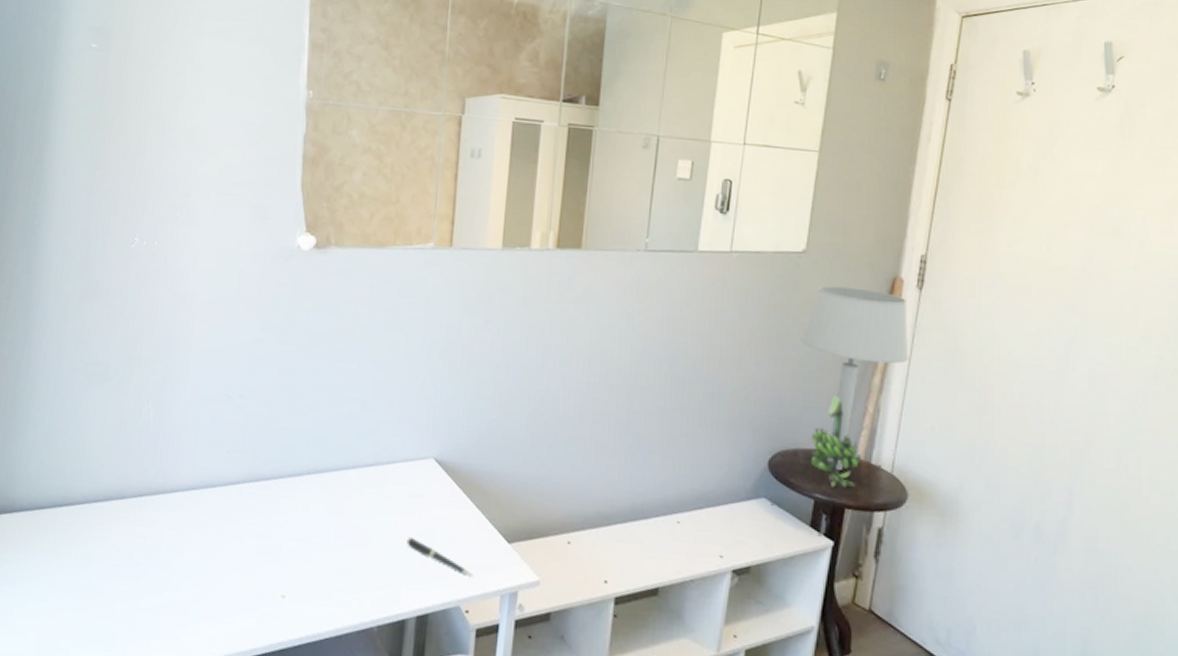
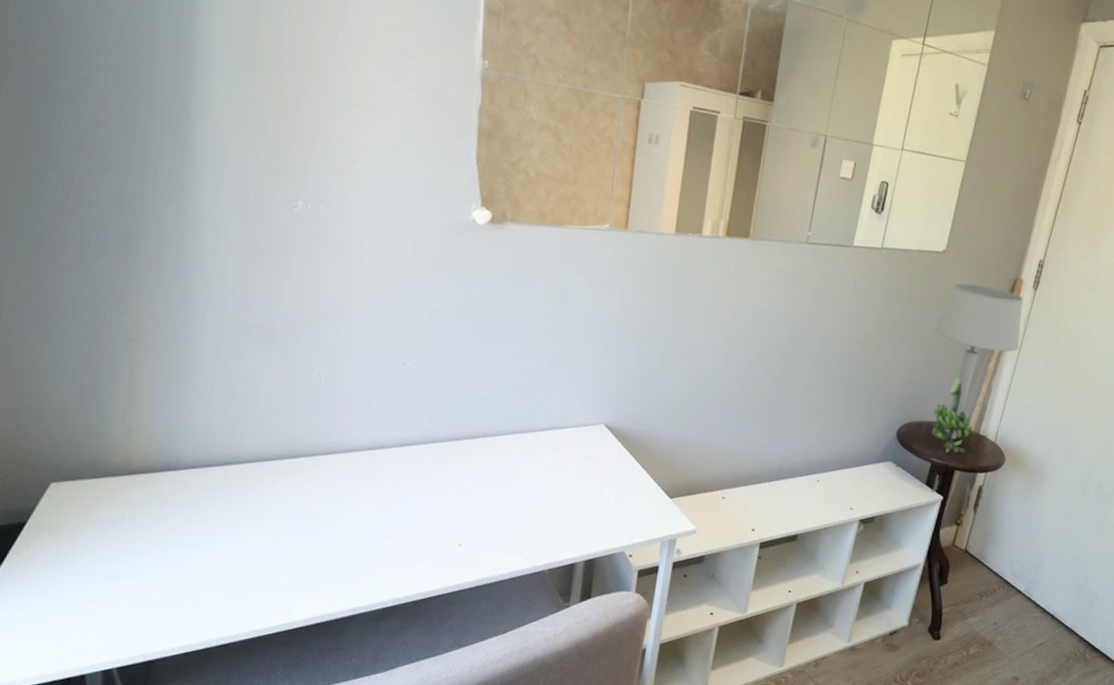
pen: present [406,536,474,577] -> none [577,492,638,527]

